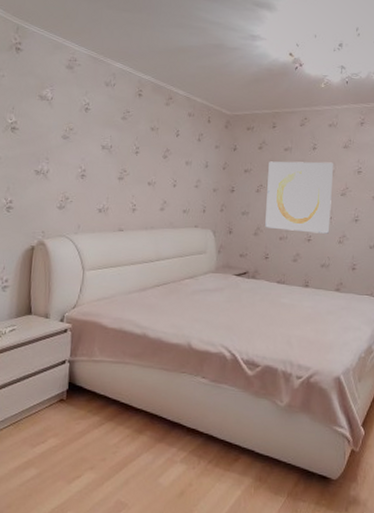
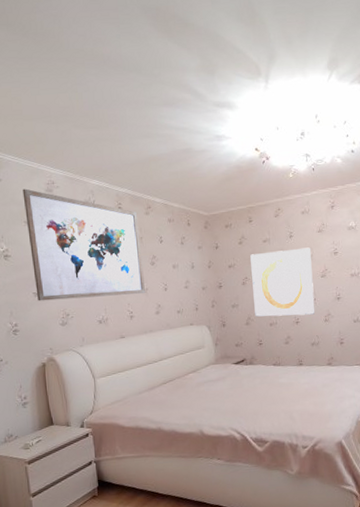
wall art: none [38,62,157,187] -> present [22,188,145,302]

